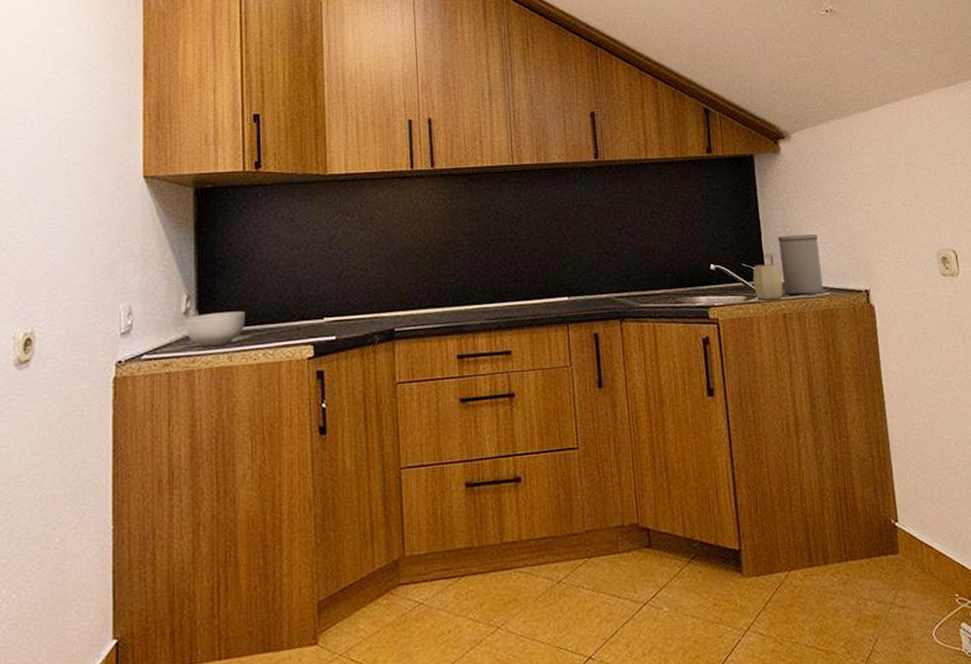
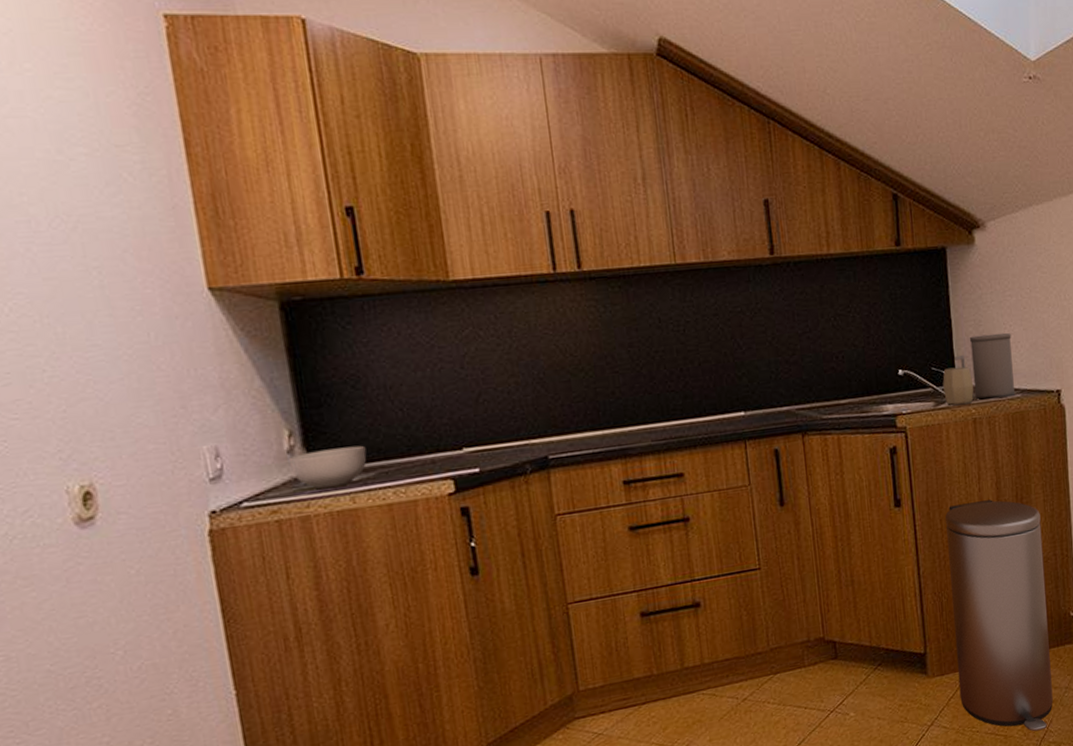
pedal bin: none [757,395,878,650] -> present [944,499,1053,732]

